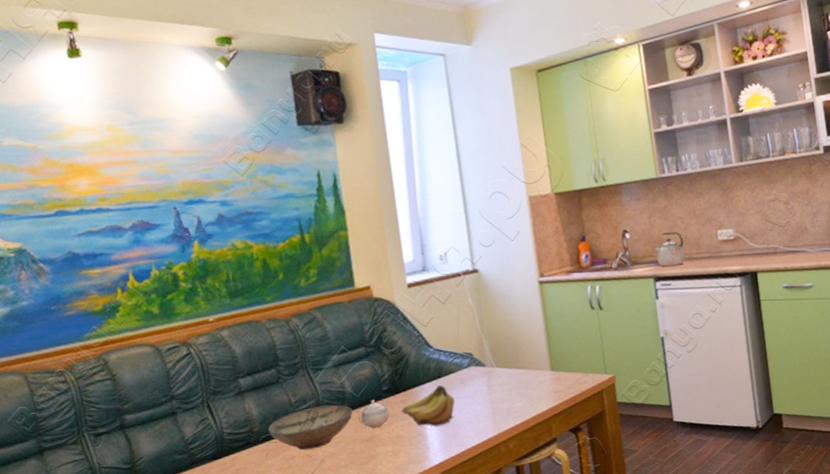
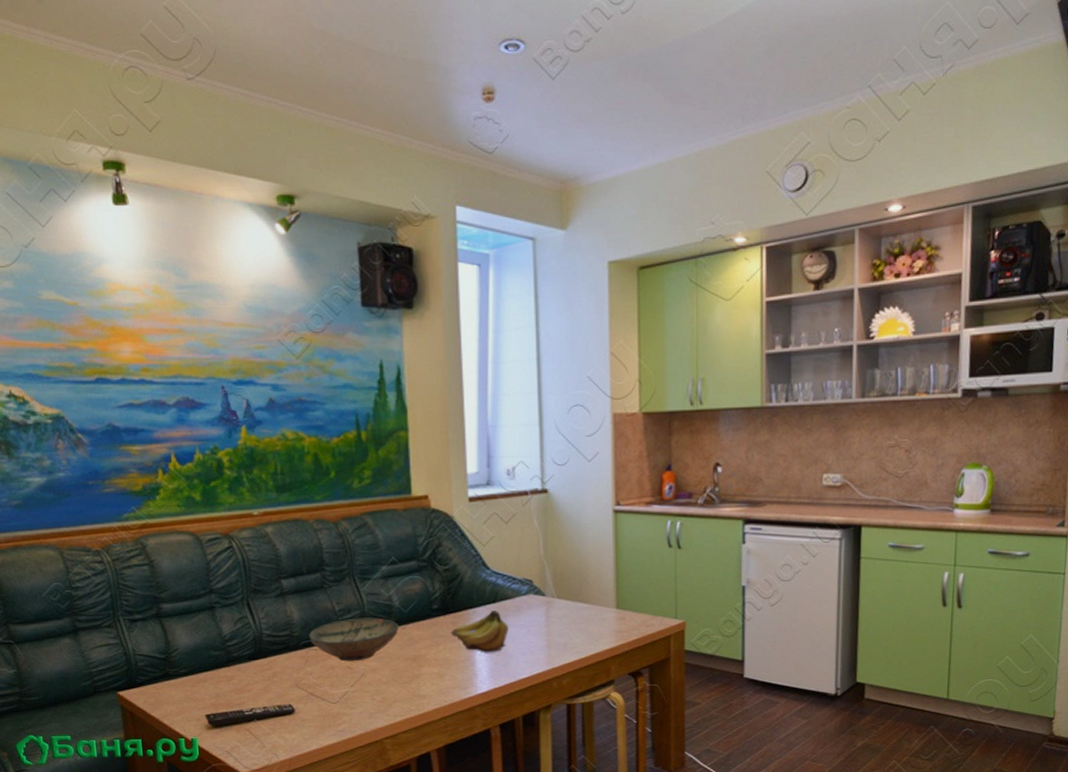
teapot: present [357,399,389,429] -> none [403,617,437,647]
kettle: present [655,231,686,267] -> none [749,470,783,509]

